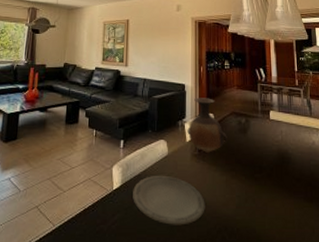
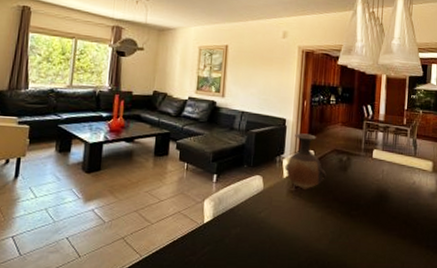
plate: present [133,175,205,225] -> none [224,210,298,258]

